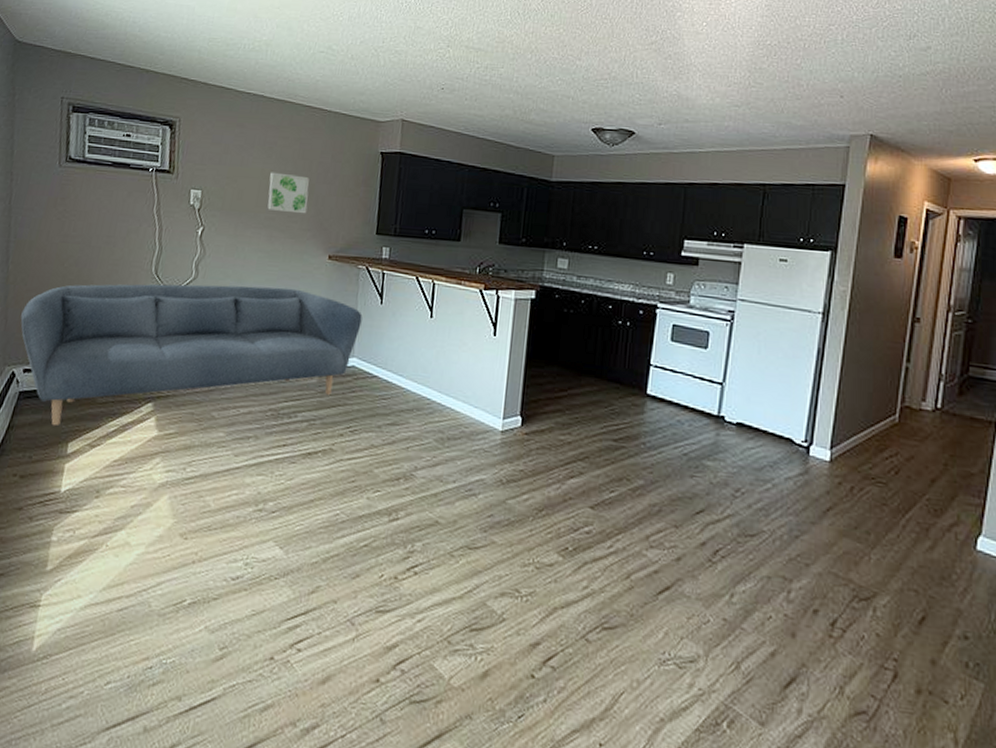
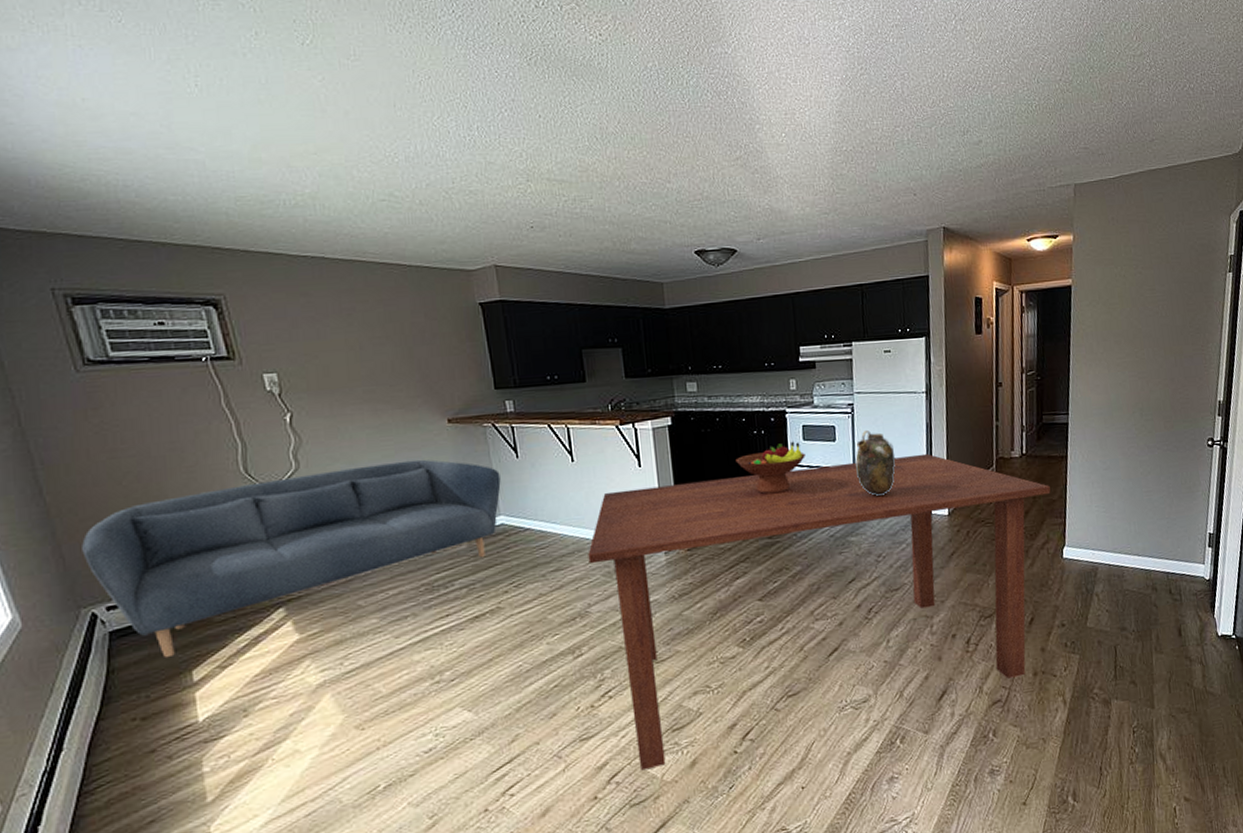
wall art: present [267,172,309,214] -> none [357,340,411,383]
dining table: none [425,355,969,689] -> present [588,453,1051,771]
fruit bowl: none [594,339,671,394] -> present [736,441,805,494]
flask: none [724,342,775,421] -> present [855,429,896,496]

